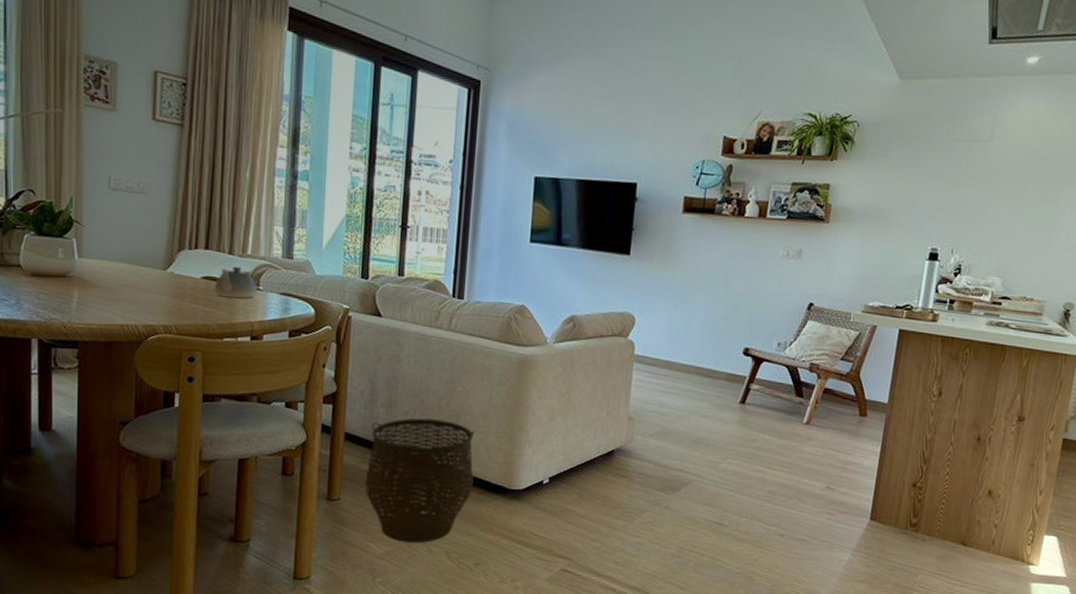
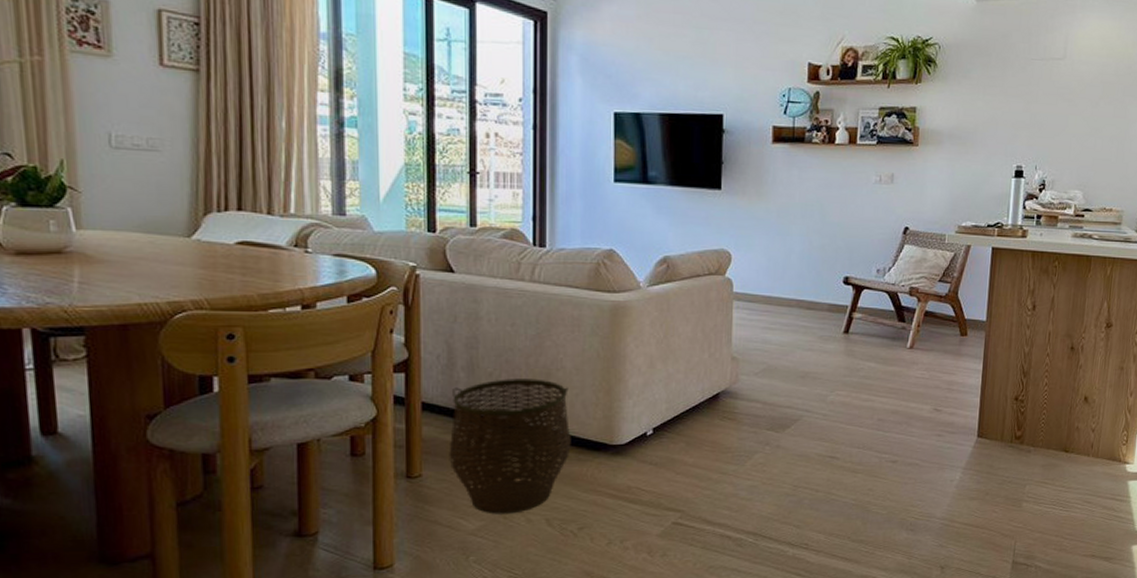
teapot: present [214,266,258,299] -> none [252,227,306,264]

